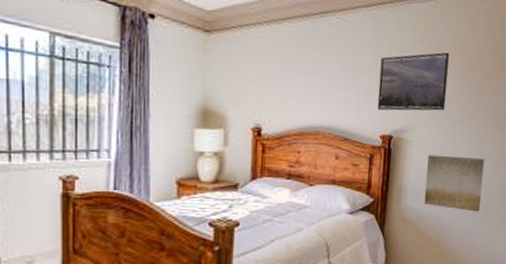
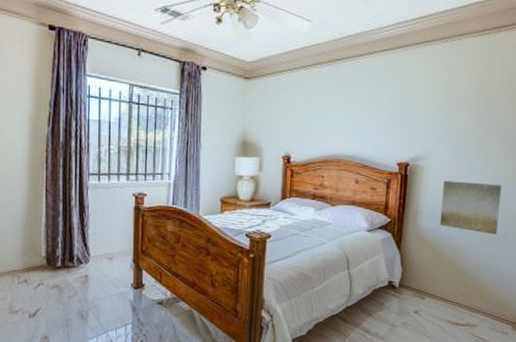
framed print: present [377,52,450,111] -> none [394,87,465,141]

